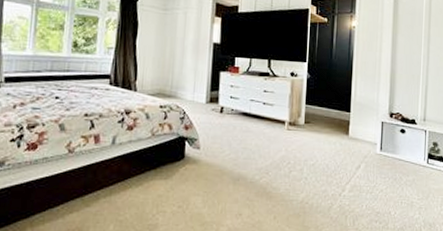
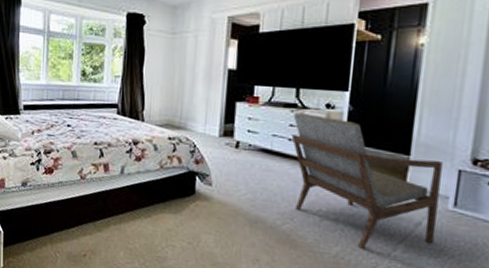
armchair: none [265,80,371,192] -> present [291,112,443,249]

